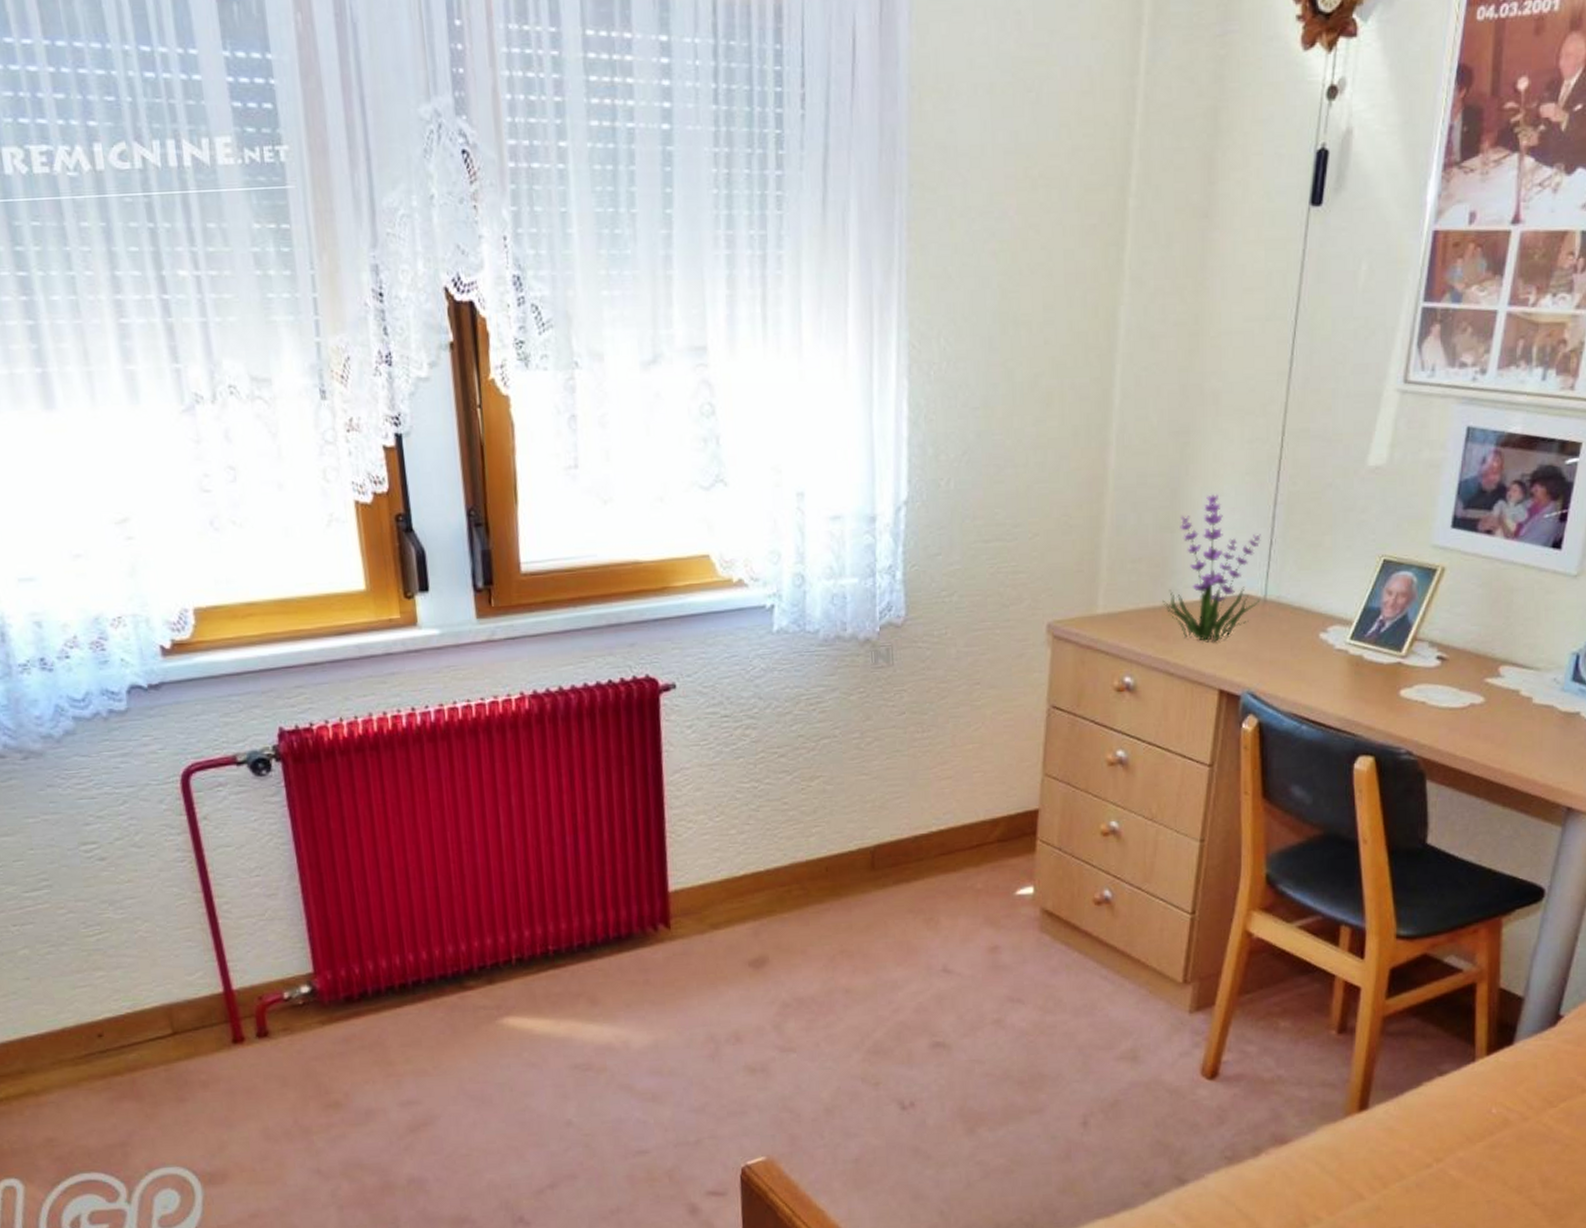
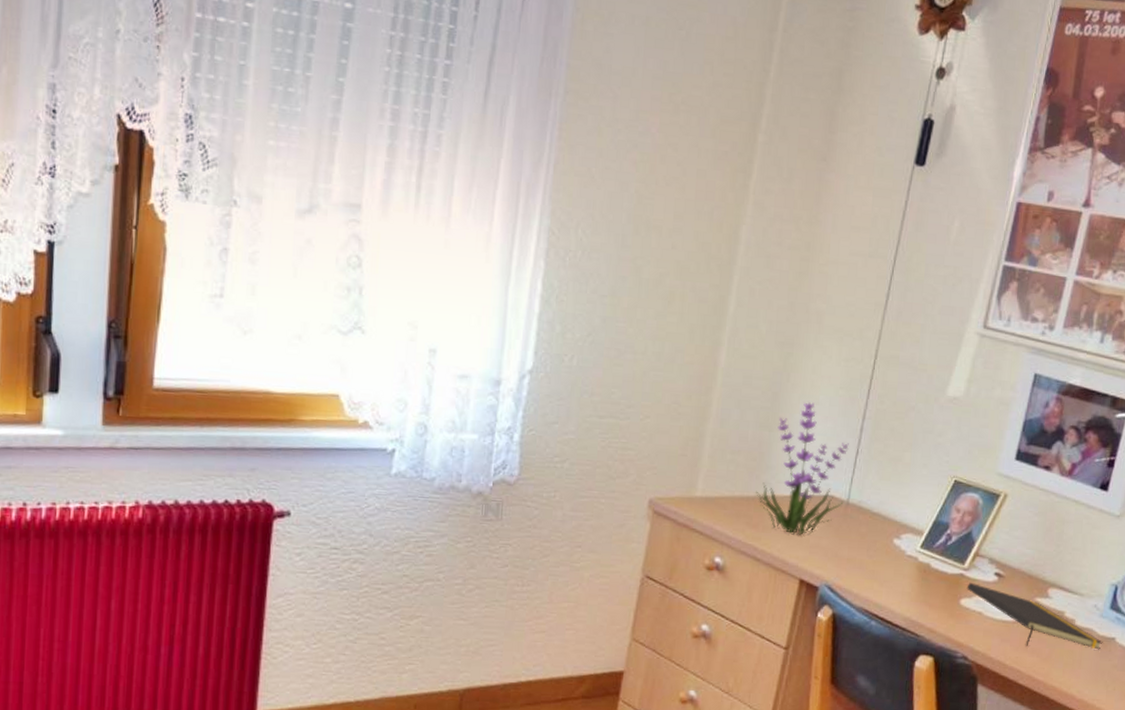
notepad: none [1406,670,1566,733] -> present [966,582,1103,650]

